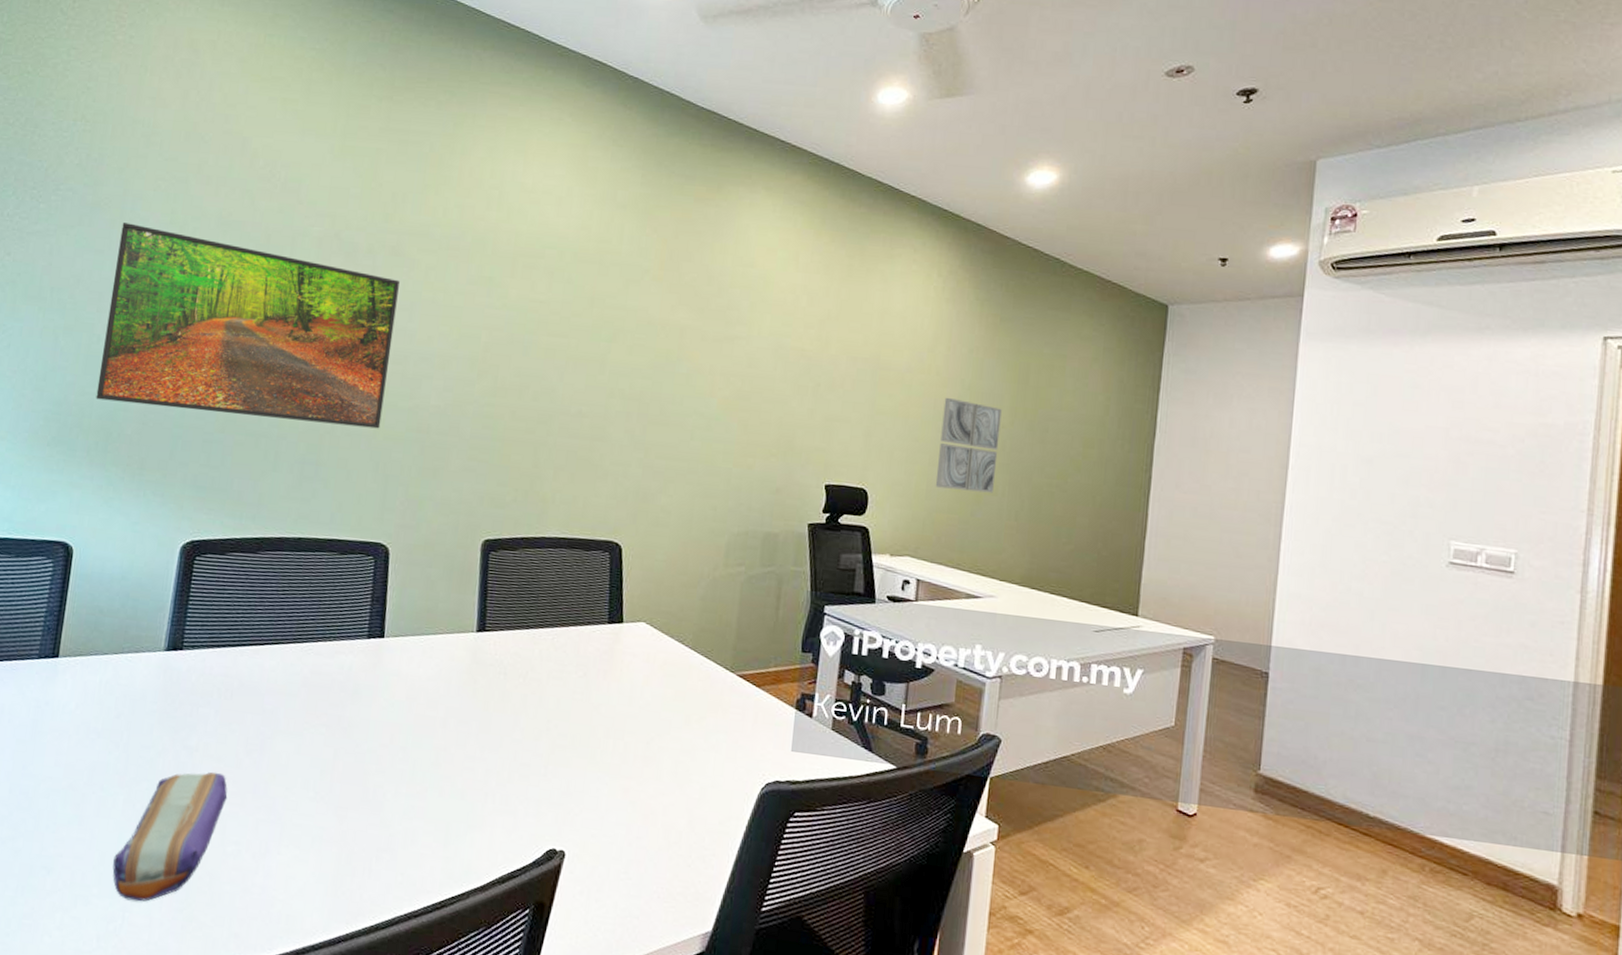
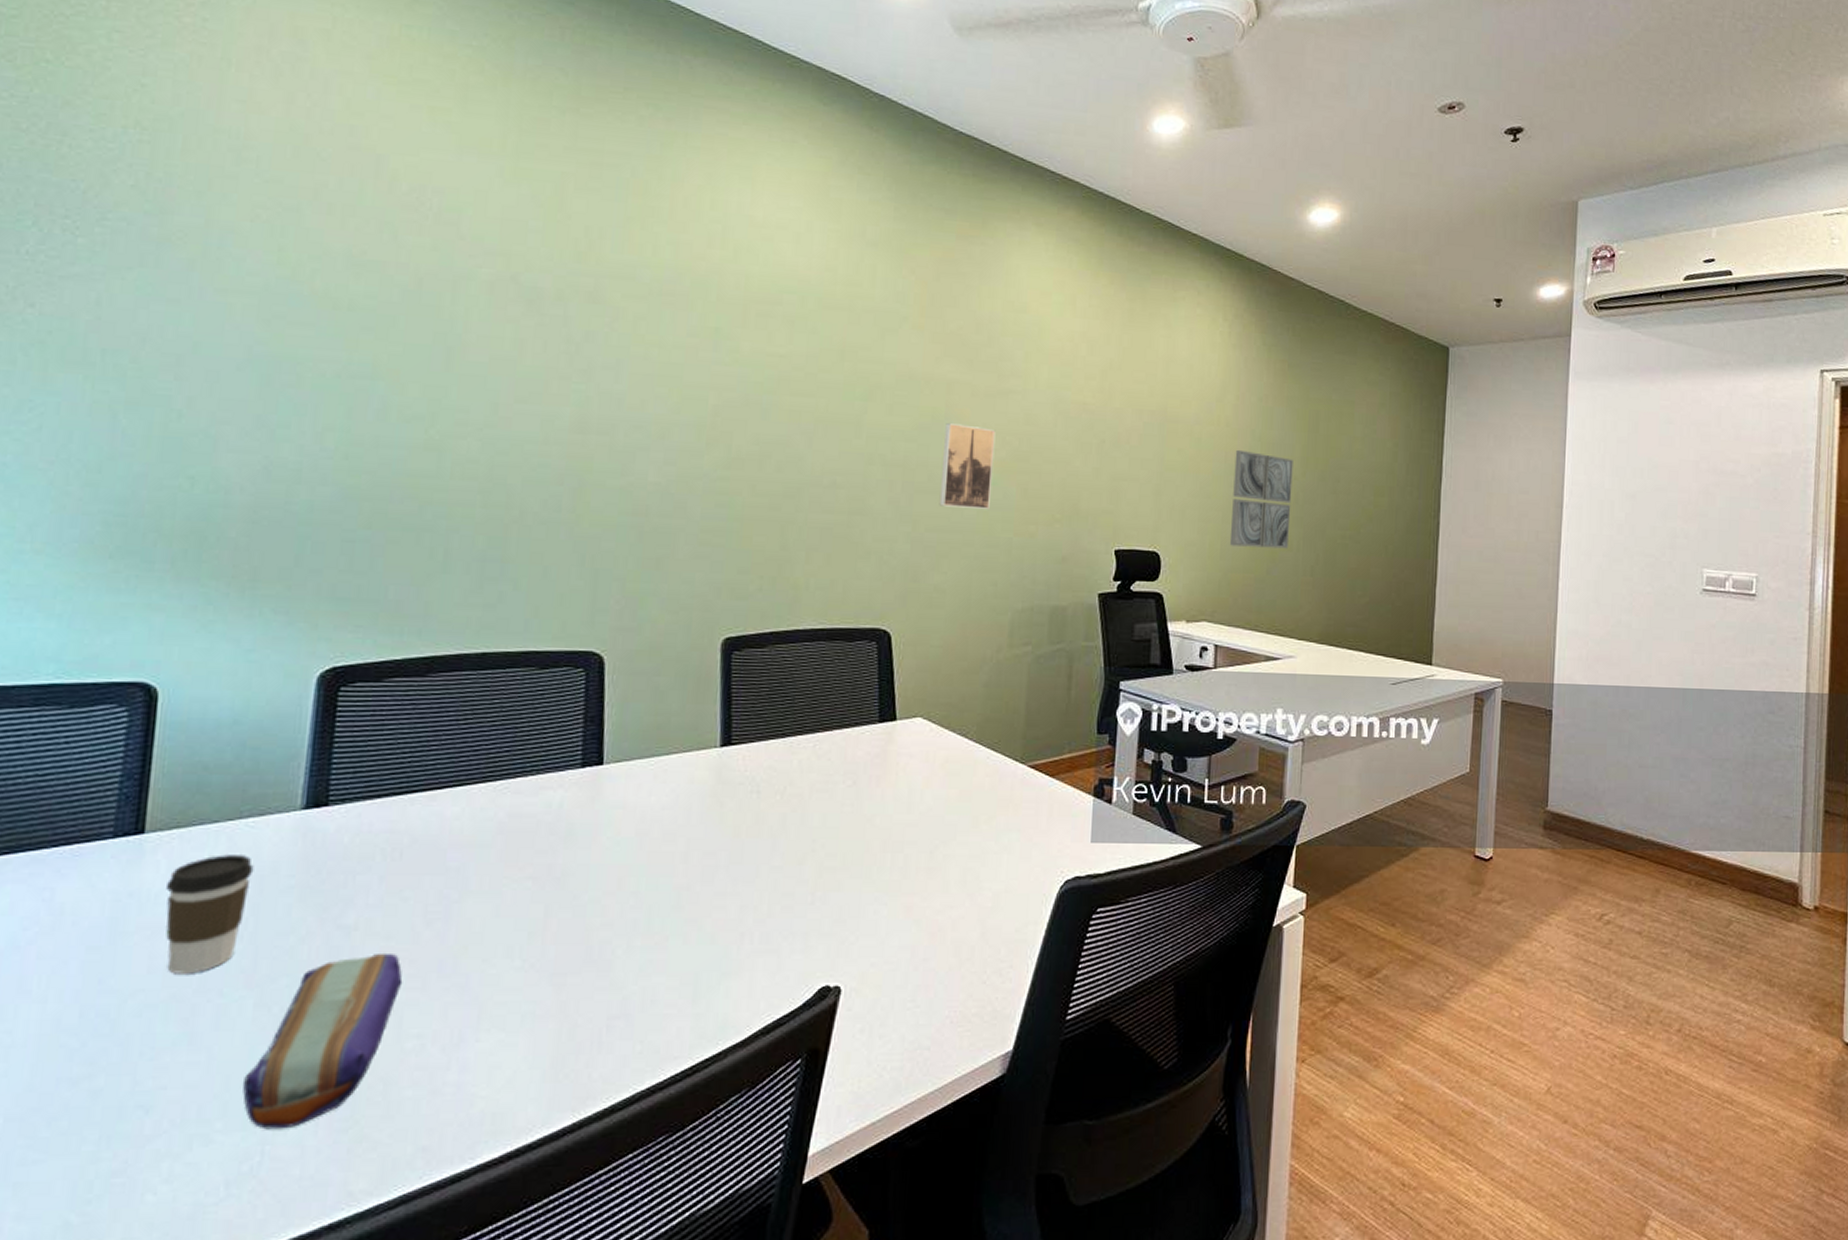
coffee cup: none [68,680,130,770] -> present [166,855,254,974]
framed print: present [95,222,400,429] -> none [180,263,600,514]
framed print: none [668,364,721,442] -> present [939,423,996,509]

